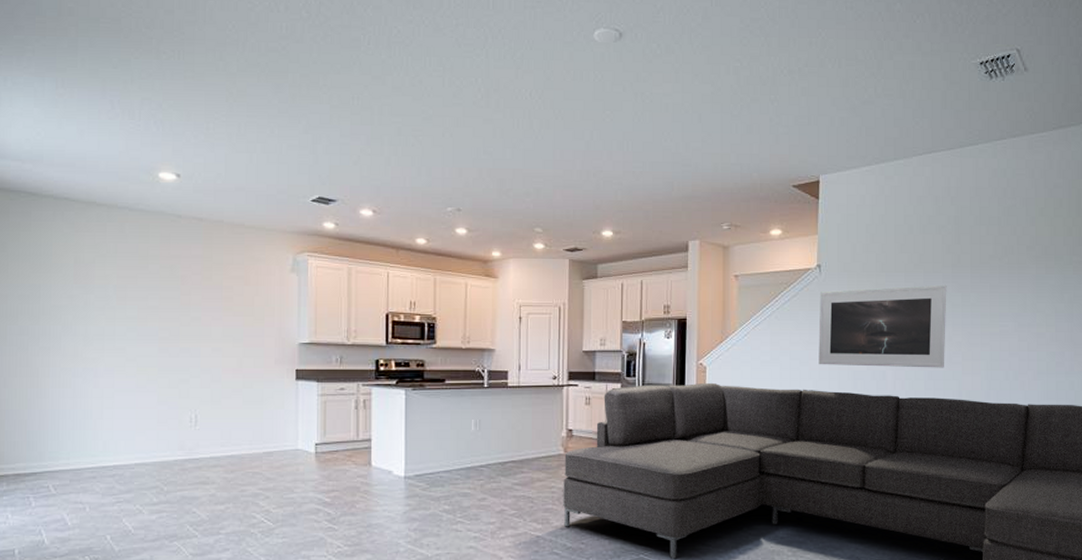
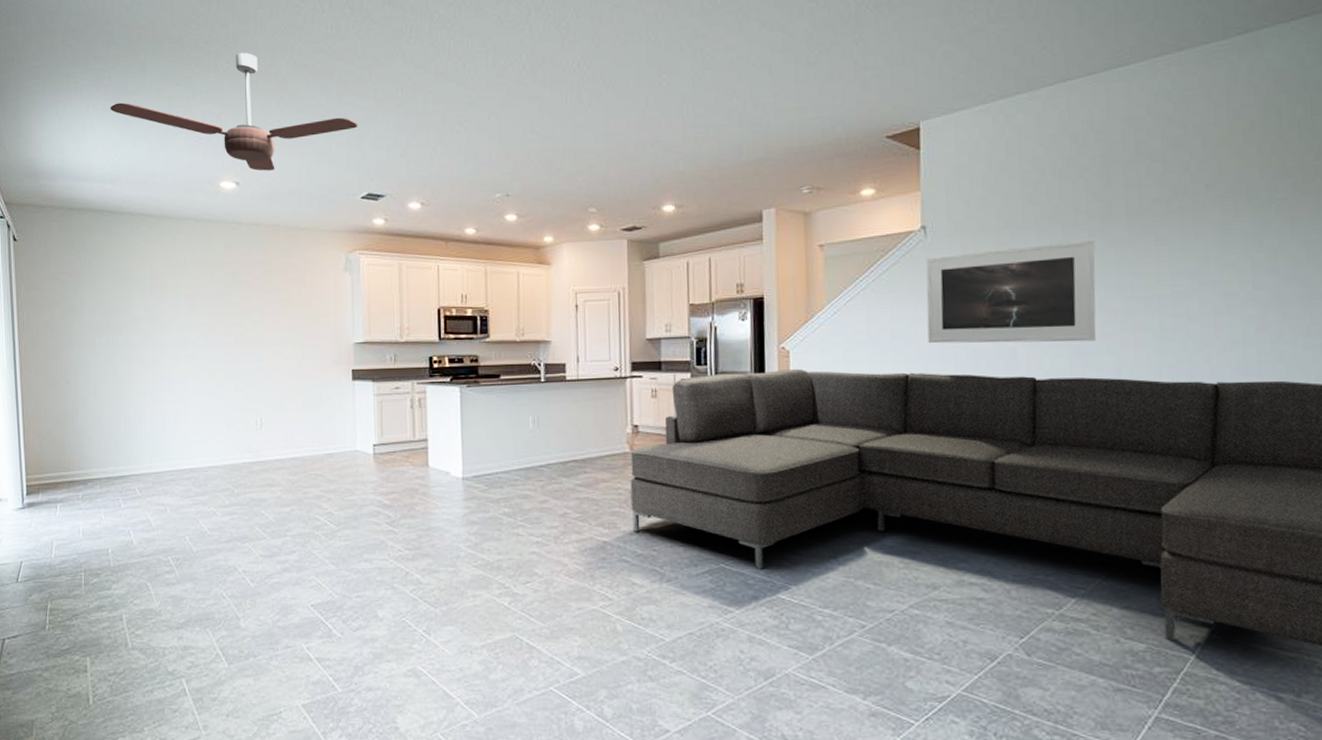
ceiling fan: none [33,43,311,166] -> present [110,53,358,171]

